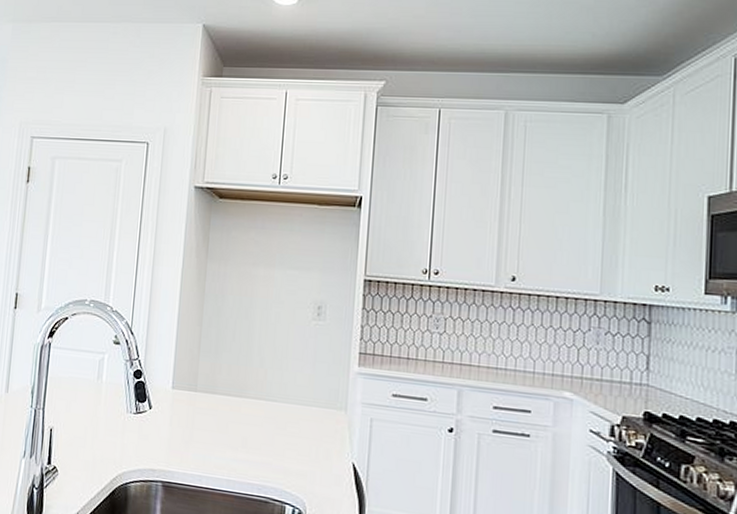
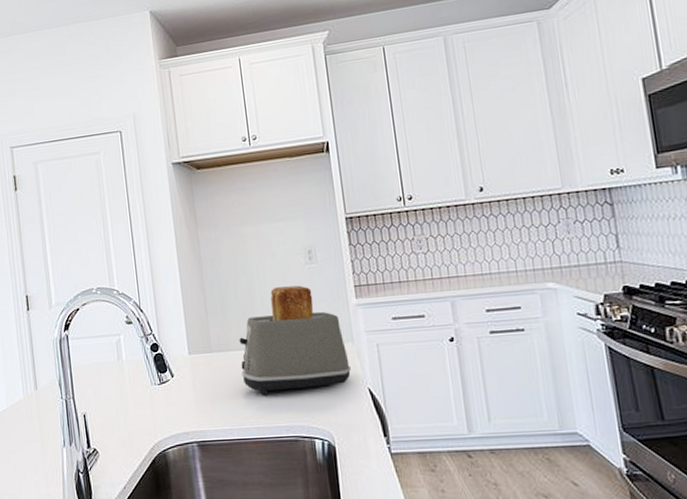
toaster: none [223,337,339,453] -> present [239,285,352,396]

